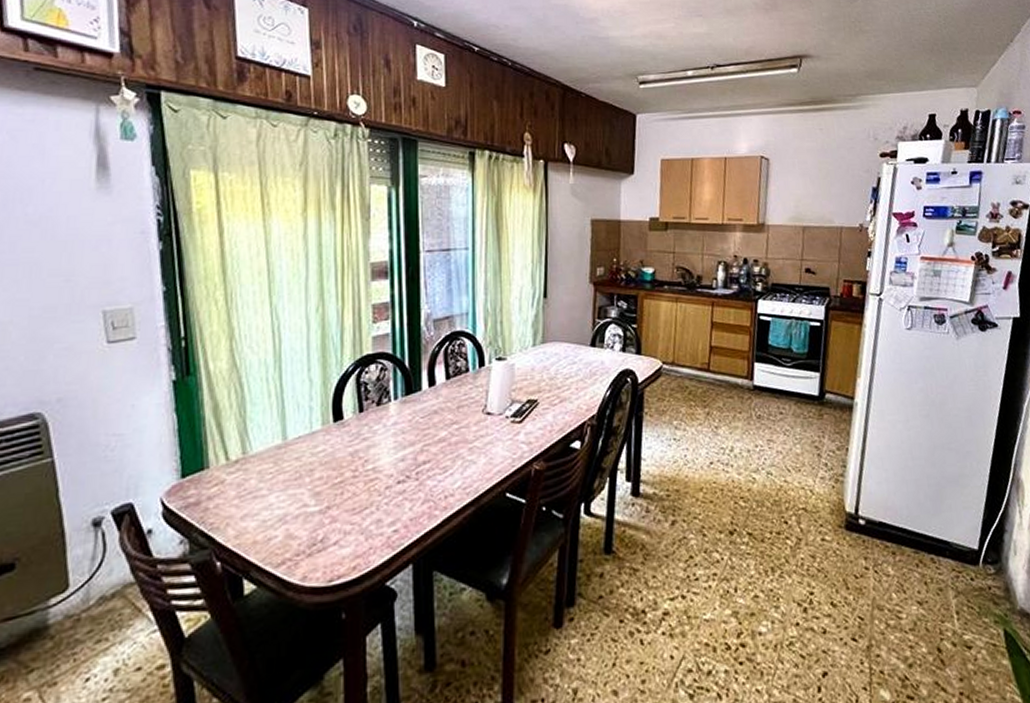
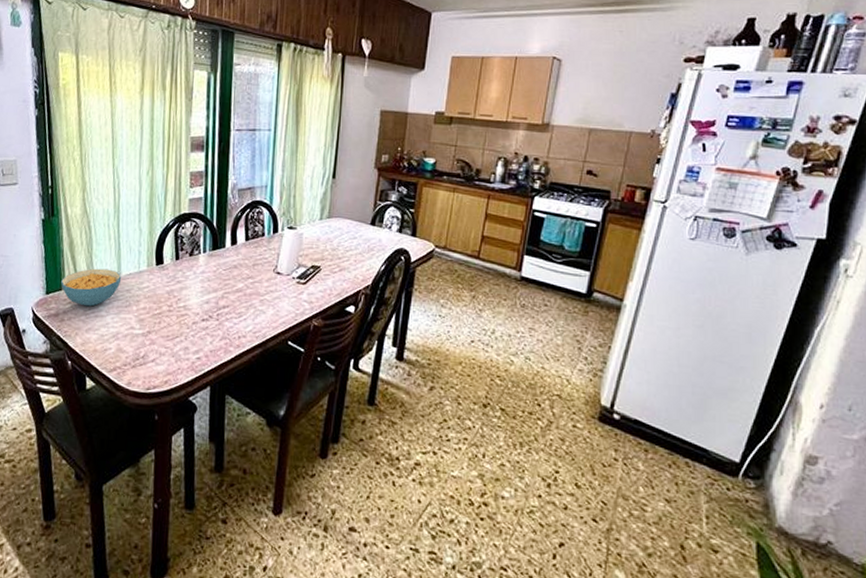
cereal bowl: none [203,434,288,487] -> present [61,268,122,307]

